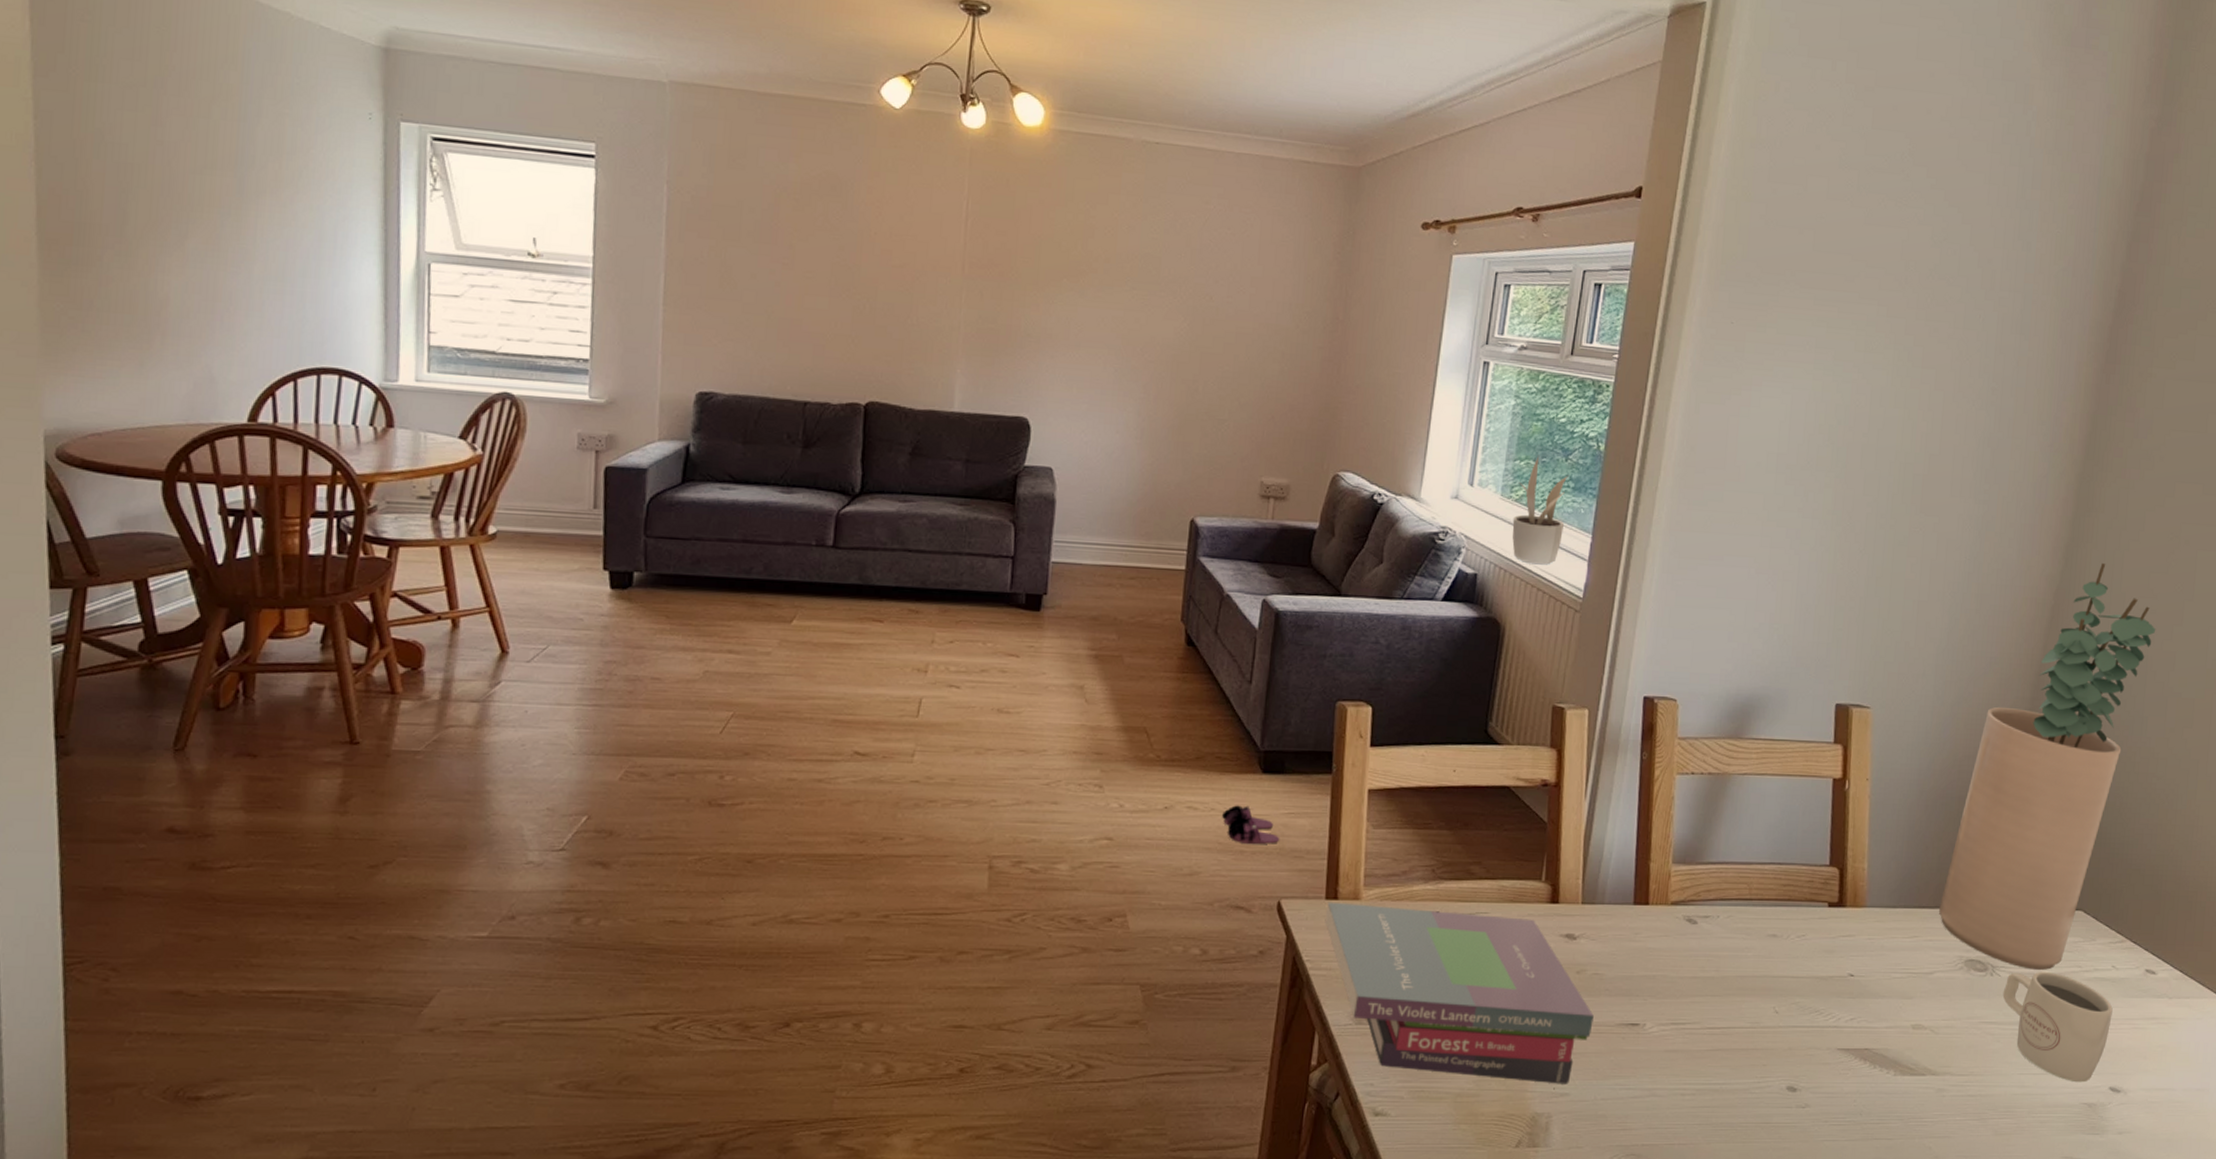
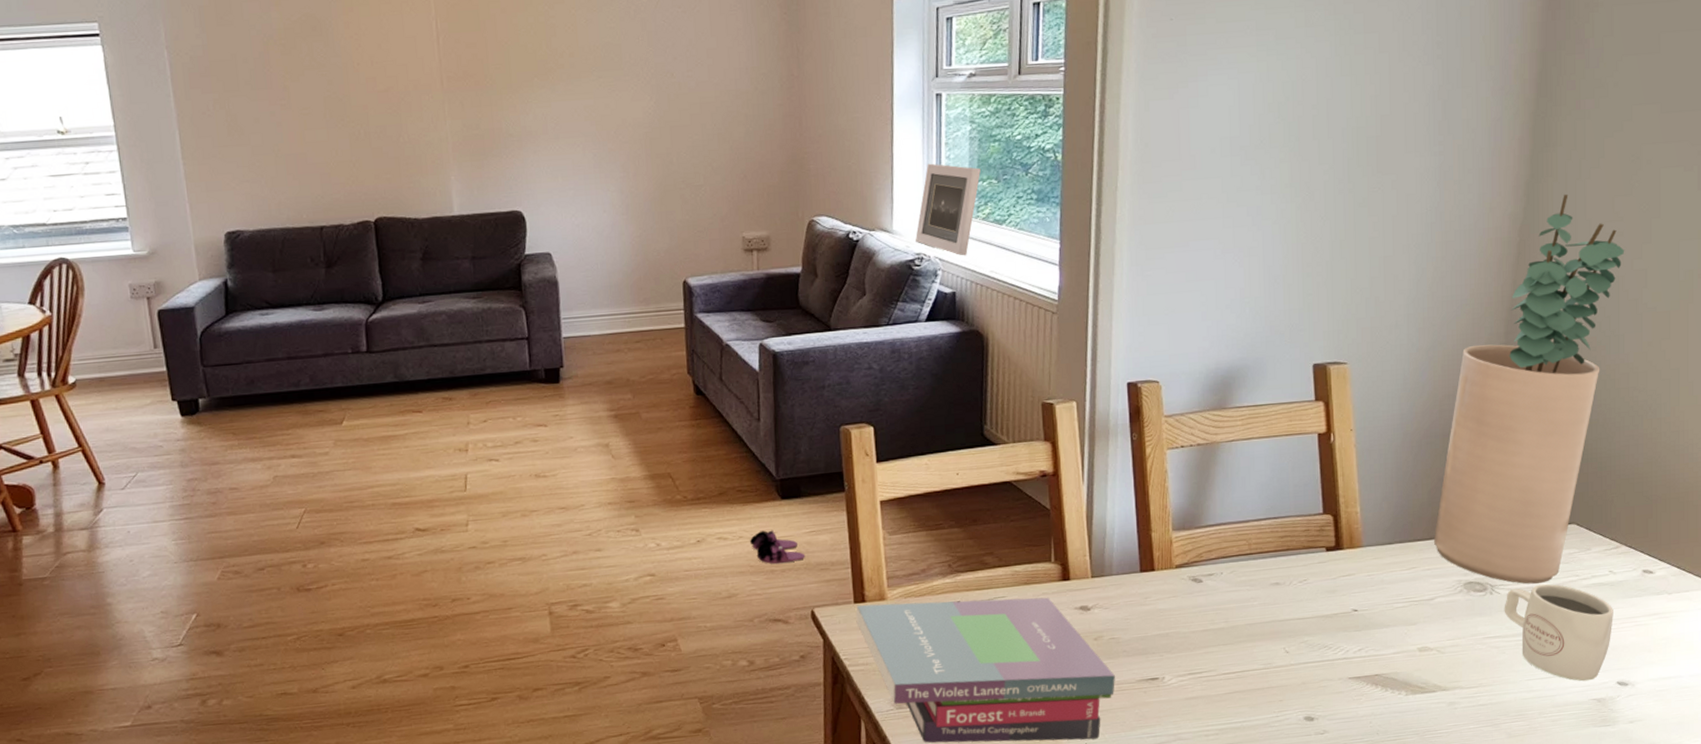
picture frame: none [1443,433,1520,537] -> present [915,163,981,256]
potted plant: present [1512,455,1570,565] -> none [982,173,1032,276]

